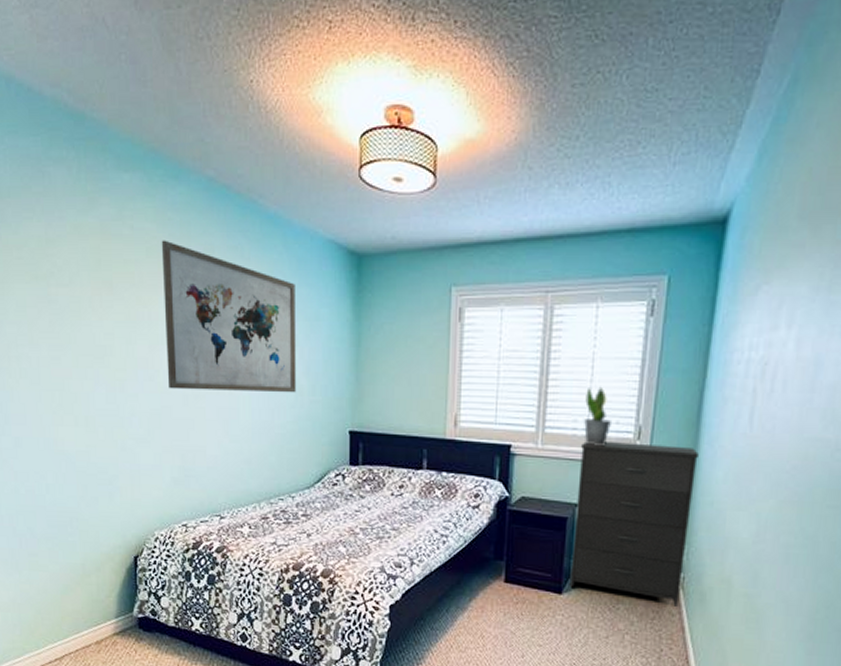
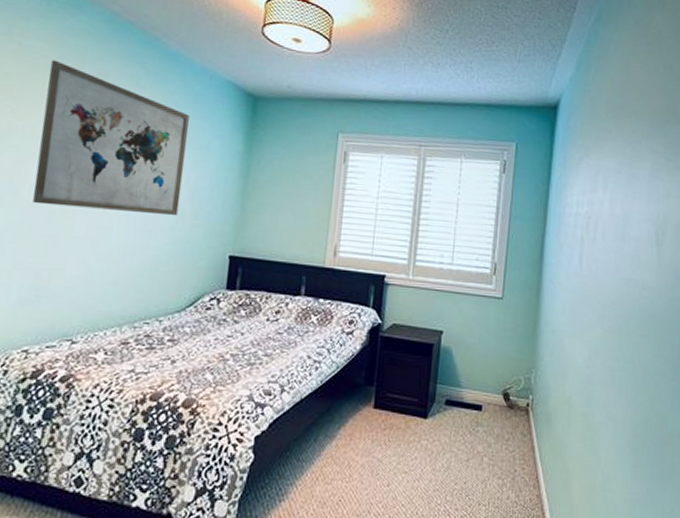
dresser: present [570,440,699,608] -> none [434,274,542,429]
potted plant: present [584,386,613,445] -> none [449,227,473,278]

